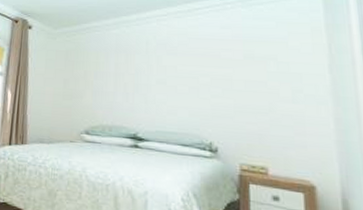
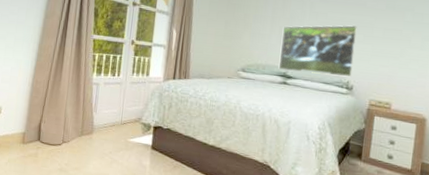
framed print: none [127,78,216,138] -> present [278,25,357,77]

